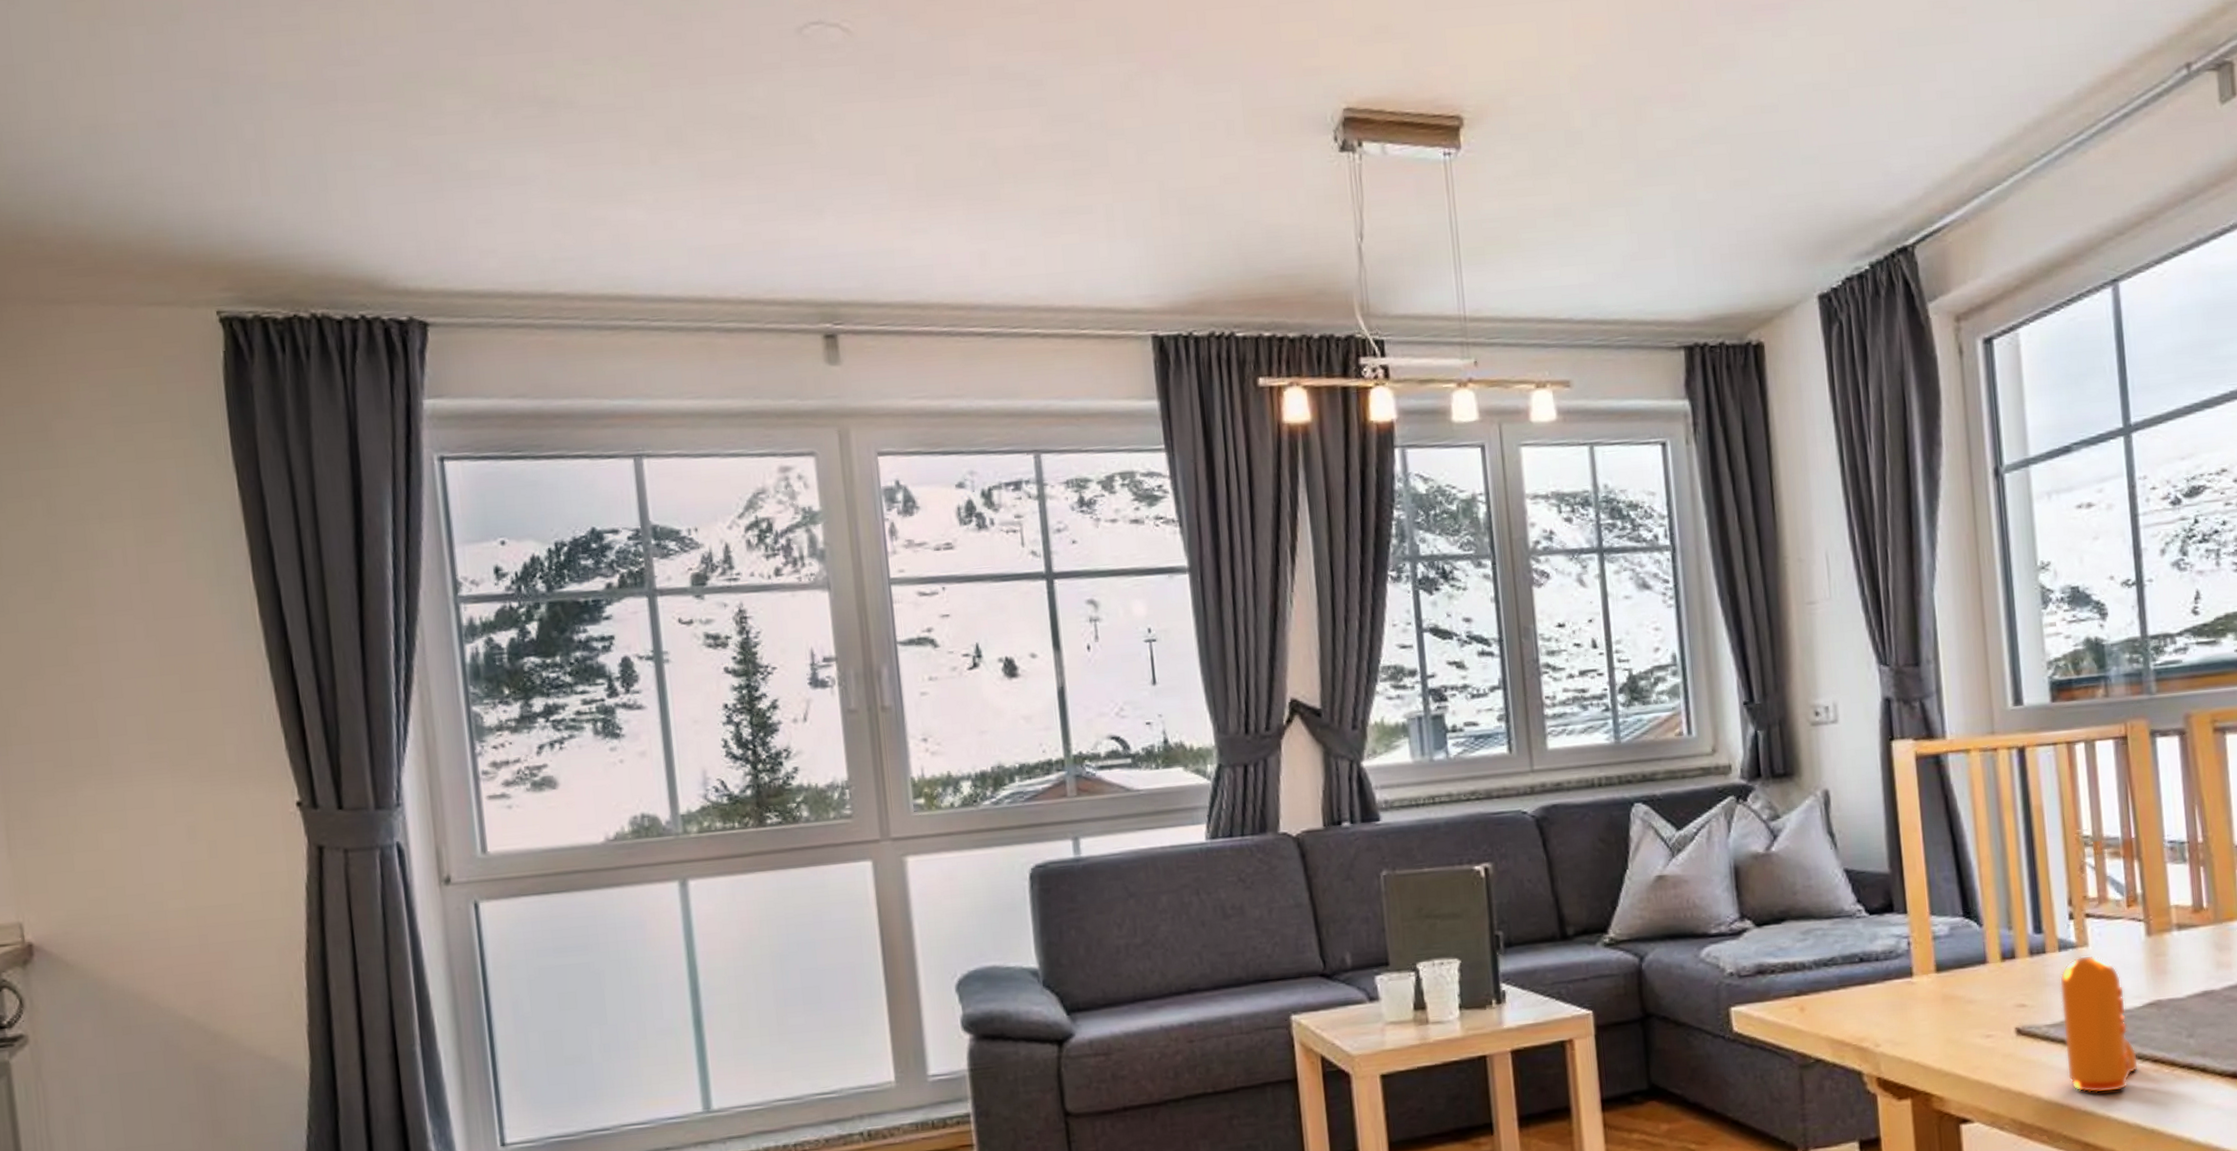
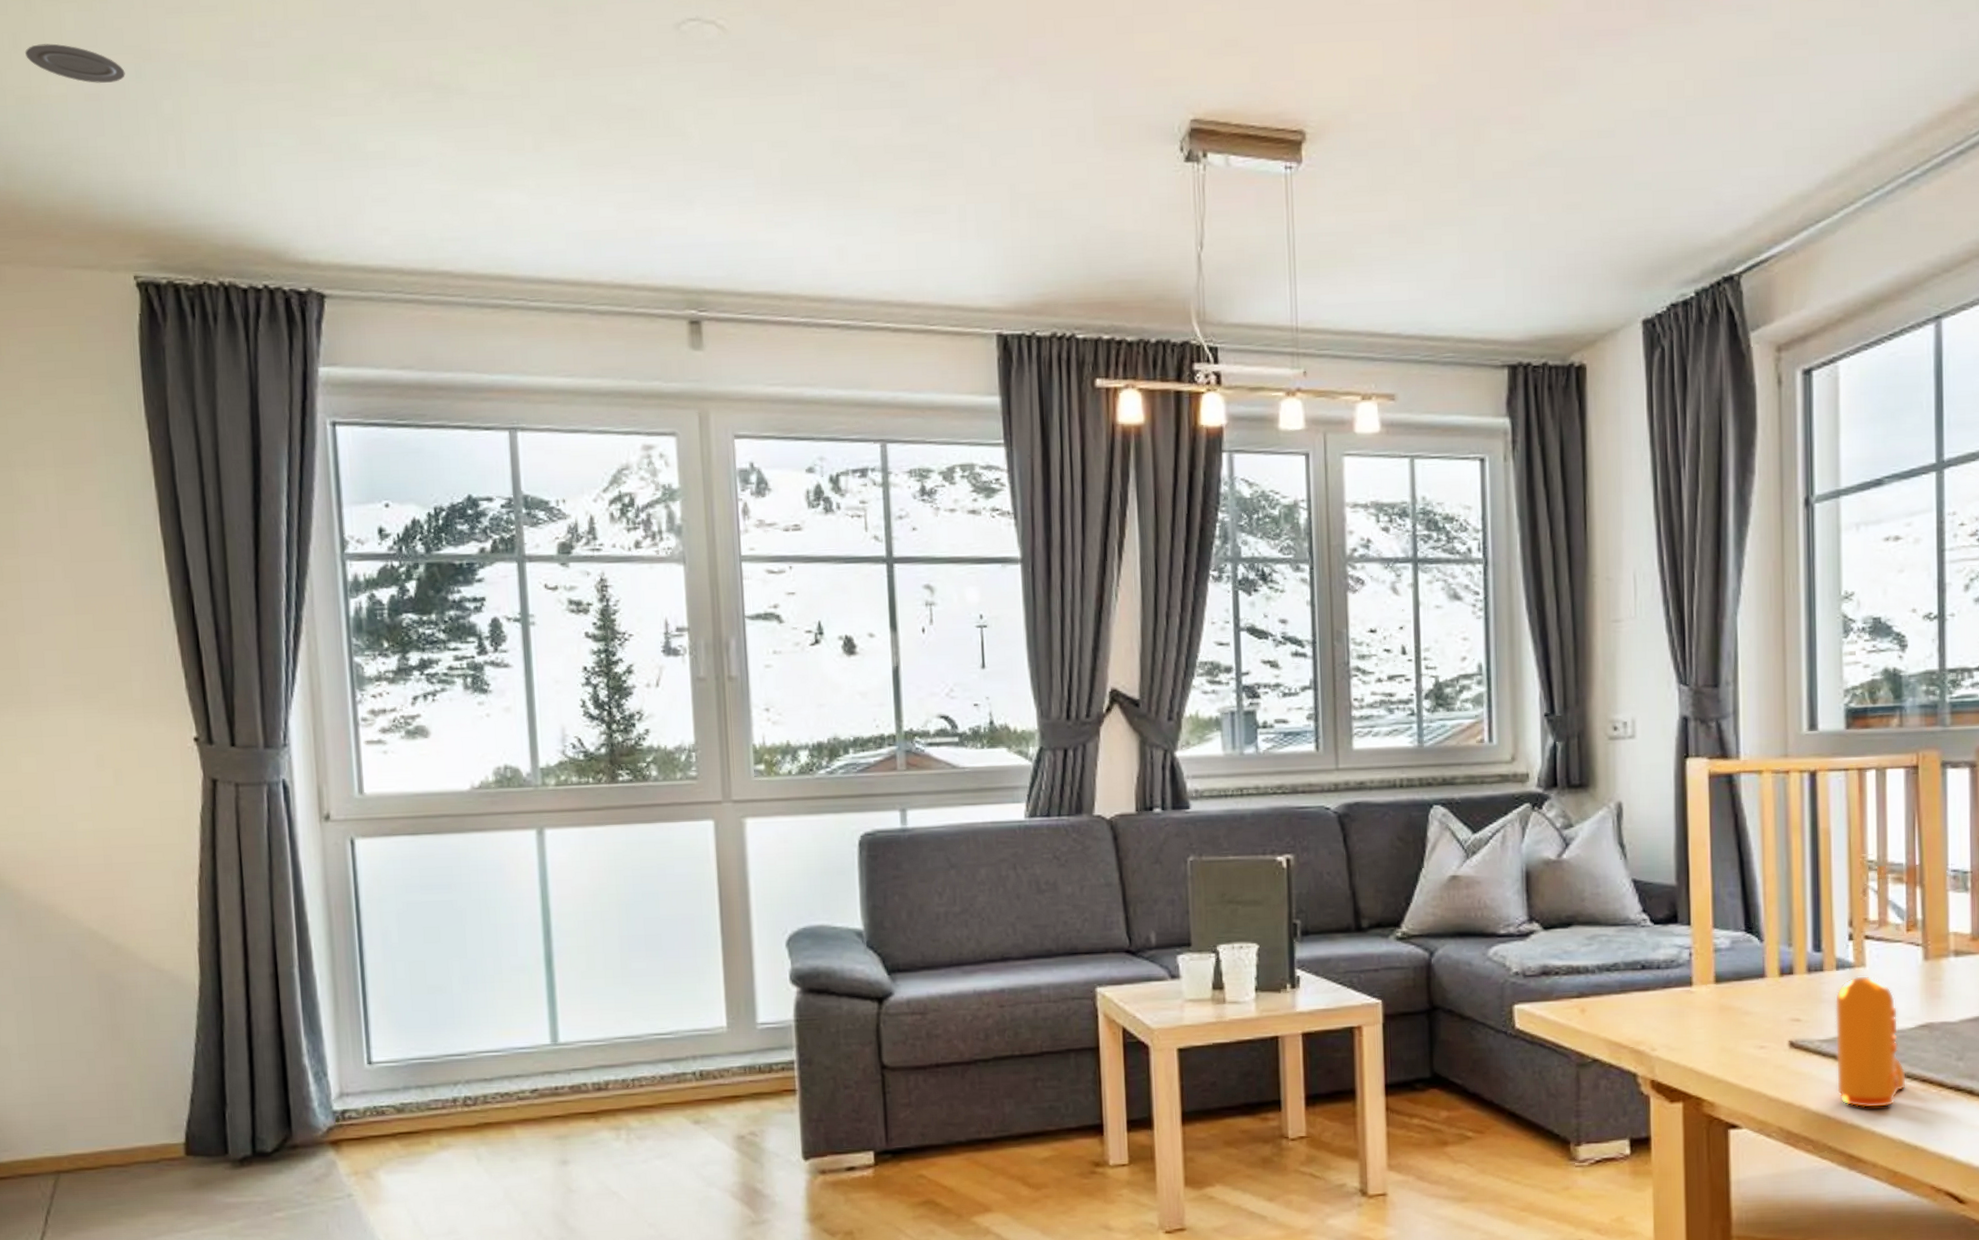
recessed light: none [89,69,202,110] -> present [24,43,125,83]

